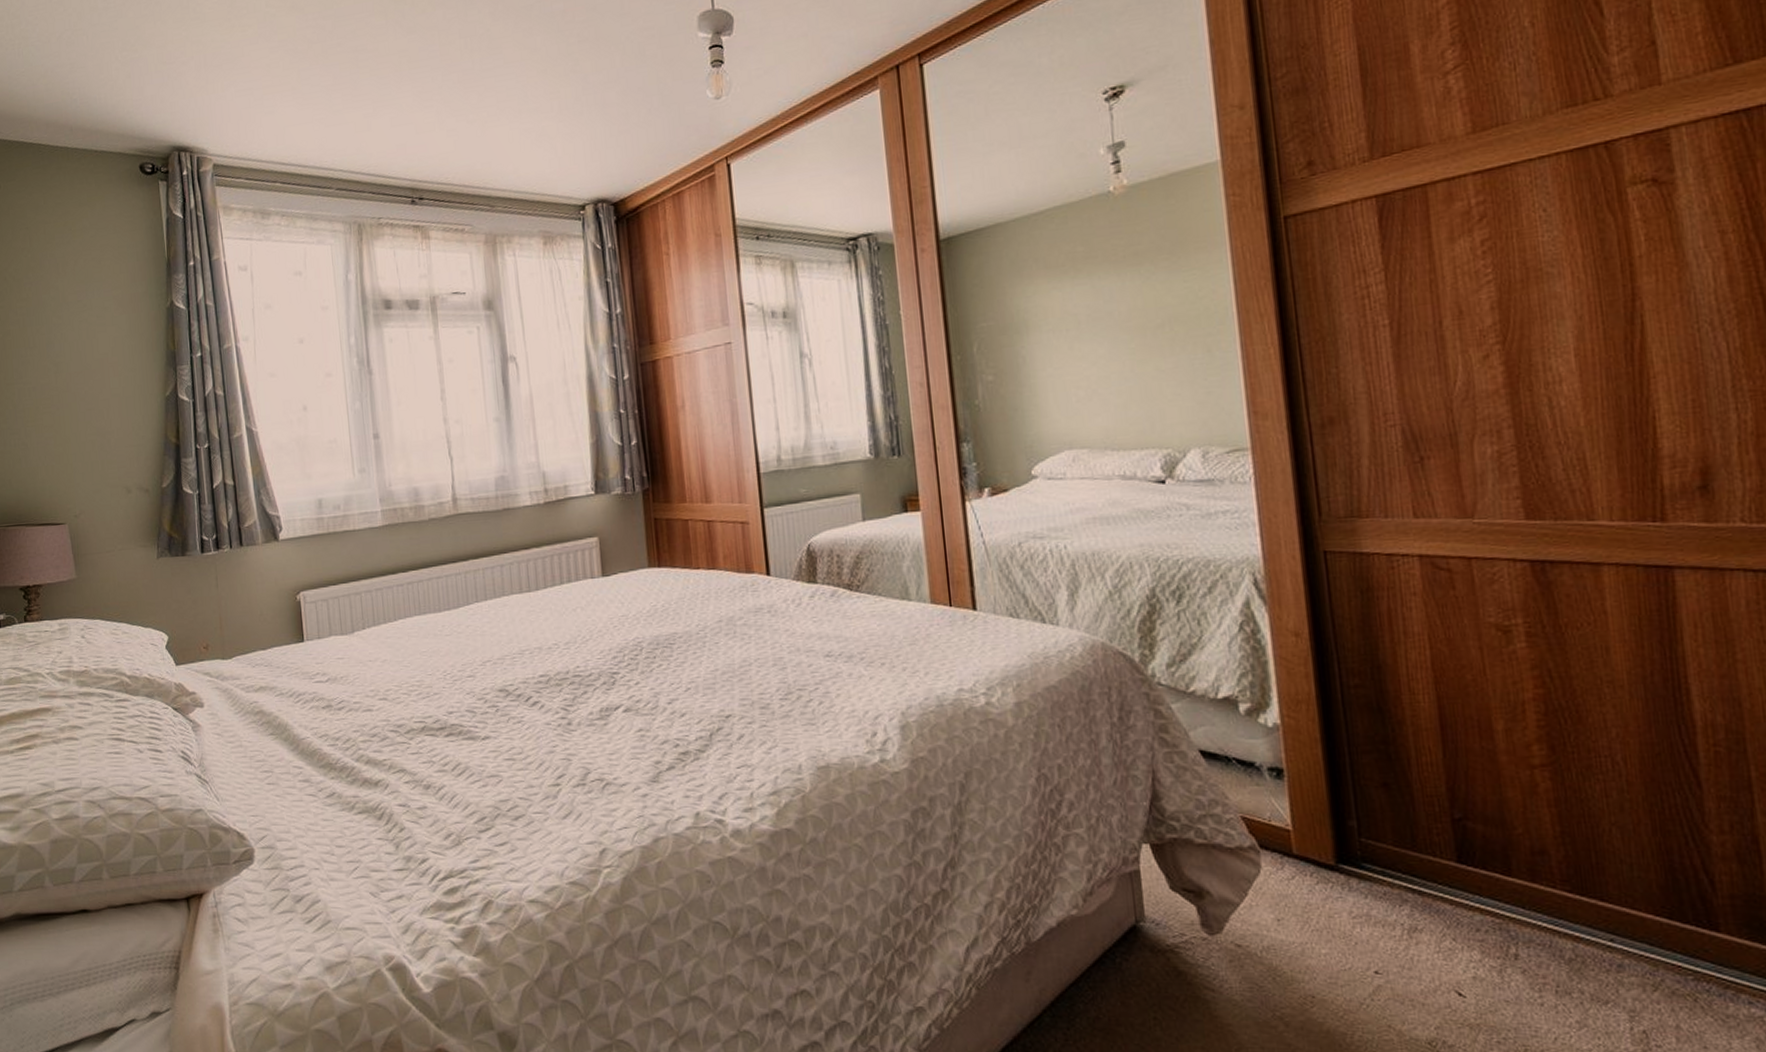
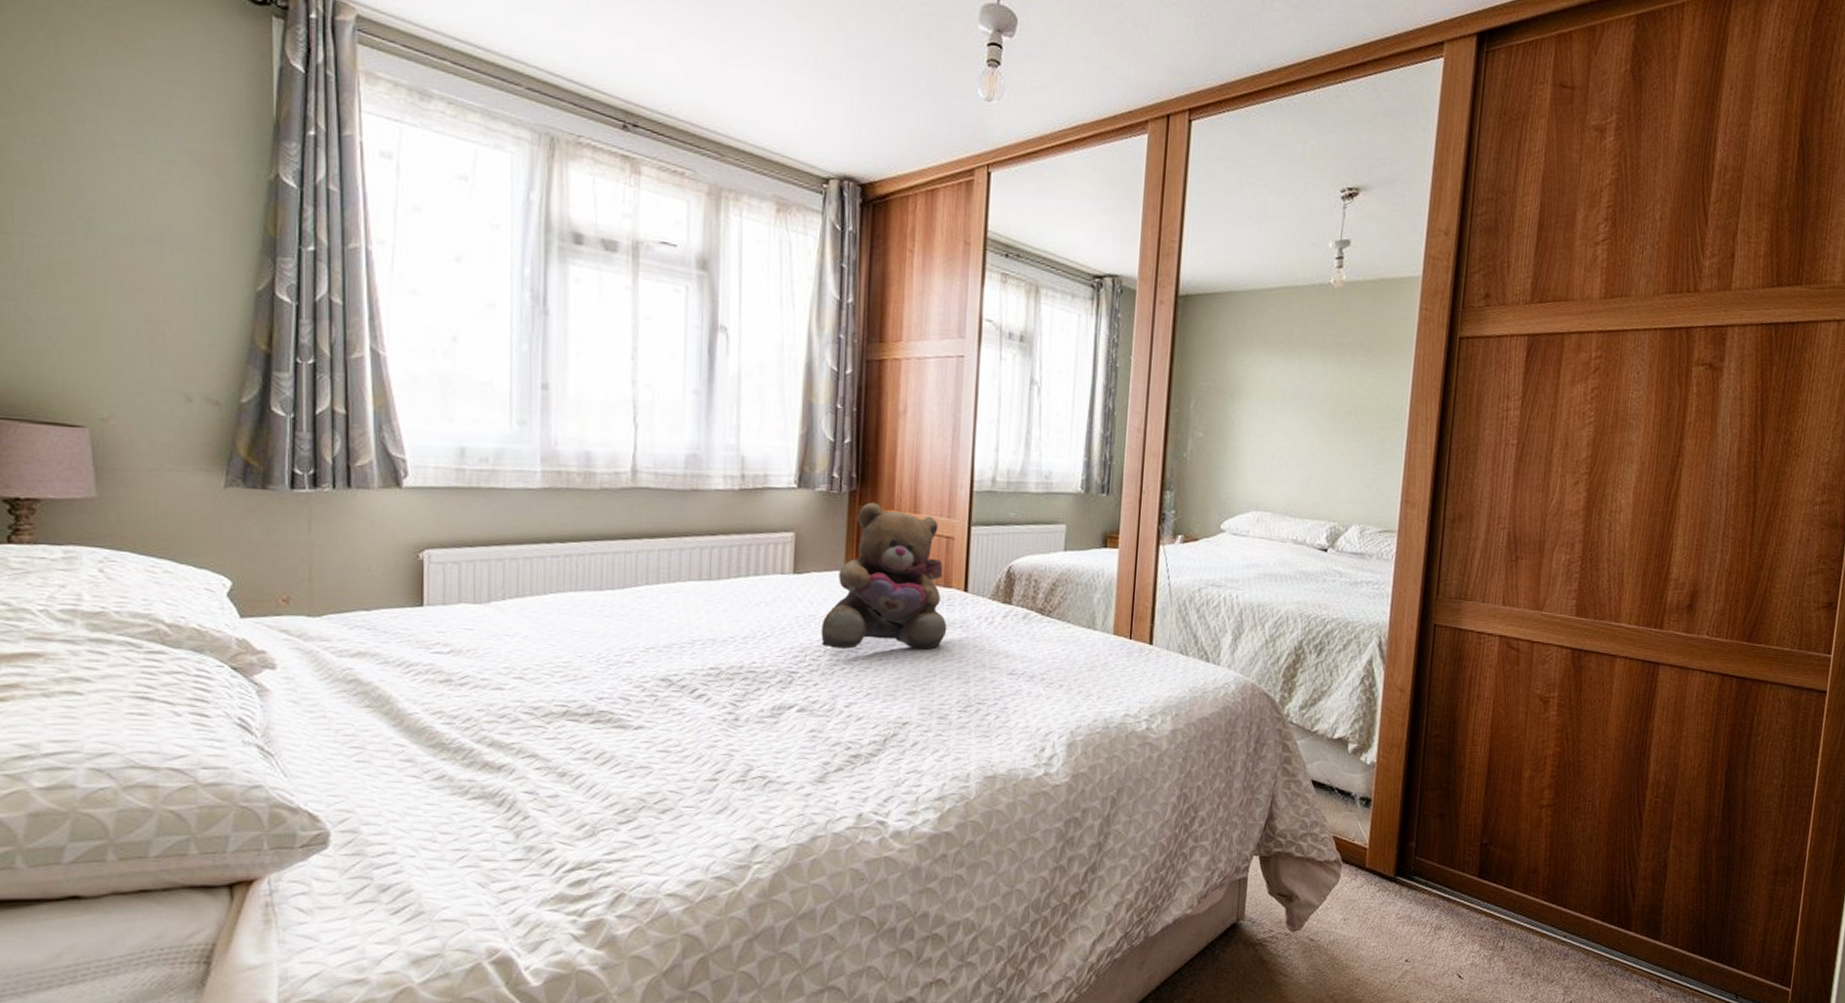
teddy bear: none [634,497,756,646] -> present [821,502,947,650]

